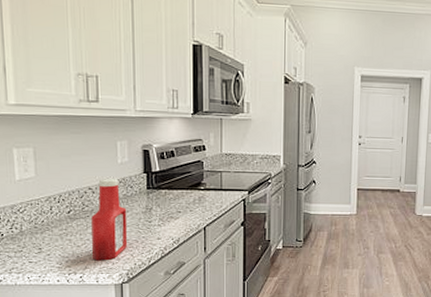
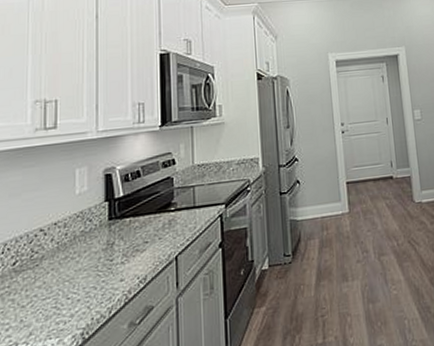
ketchup bottle: present [91,179,128,261] -> none [38,213,84,323]

